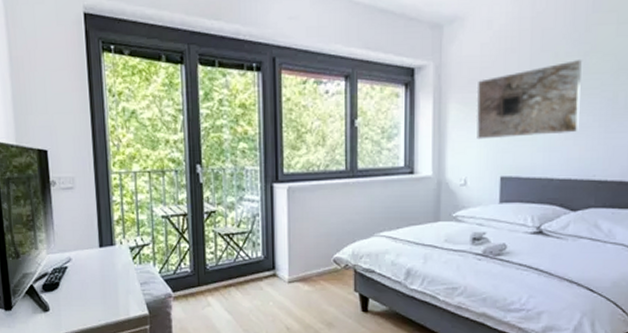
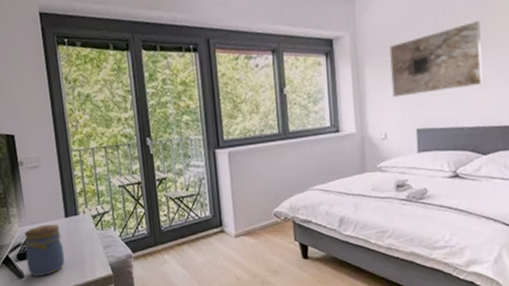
jar: none [52,253,97,310] -> present [24,224,65,276]

